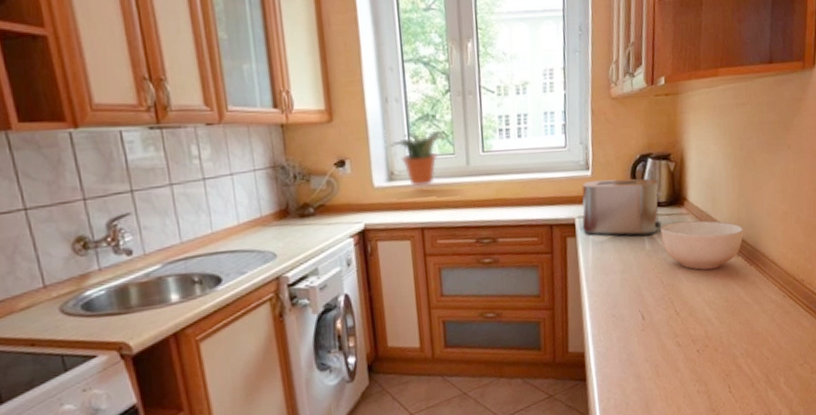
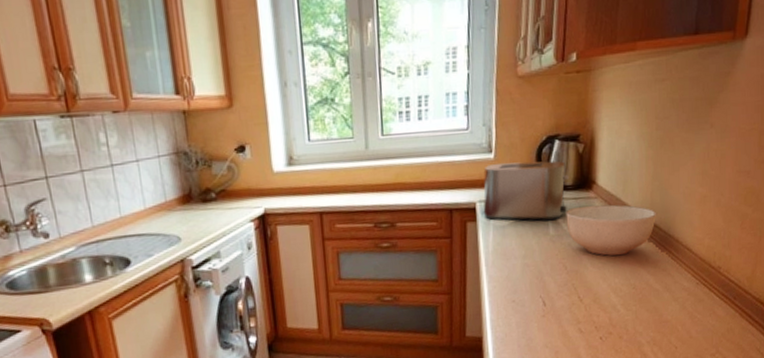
potted plant: present [388,130,447,186] -> none [287,113,346,171]

